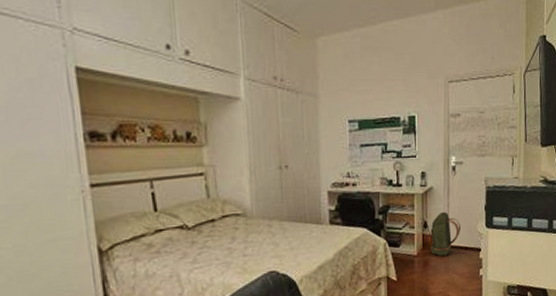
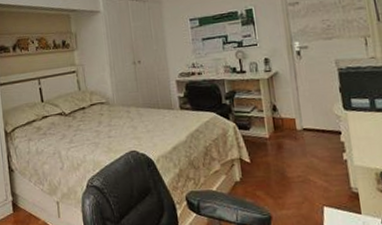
backpack: present [429,211,460,257] -> none [280,94,314,140]

